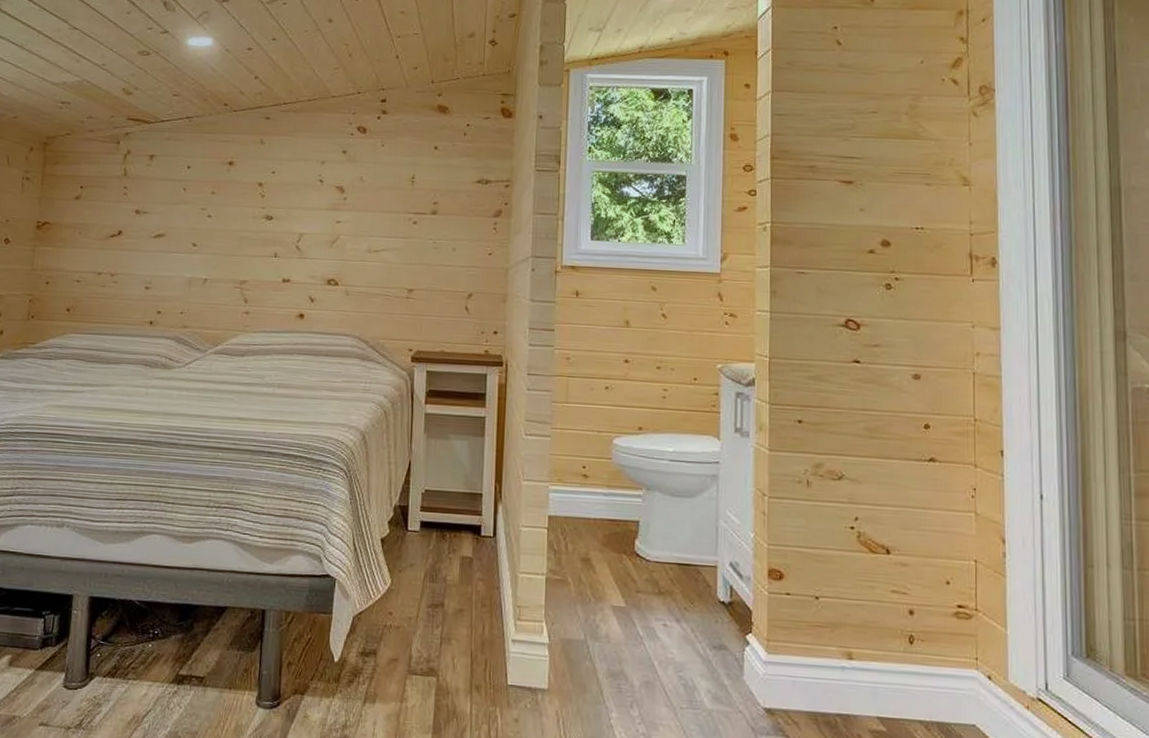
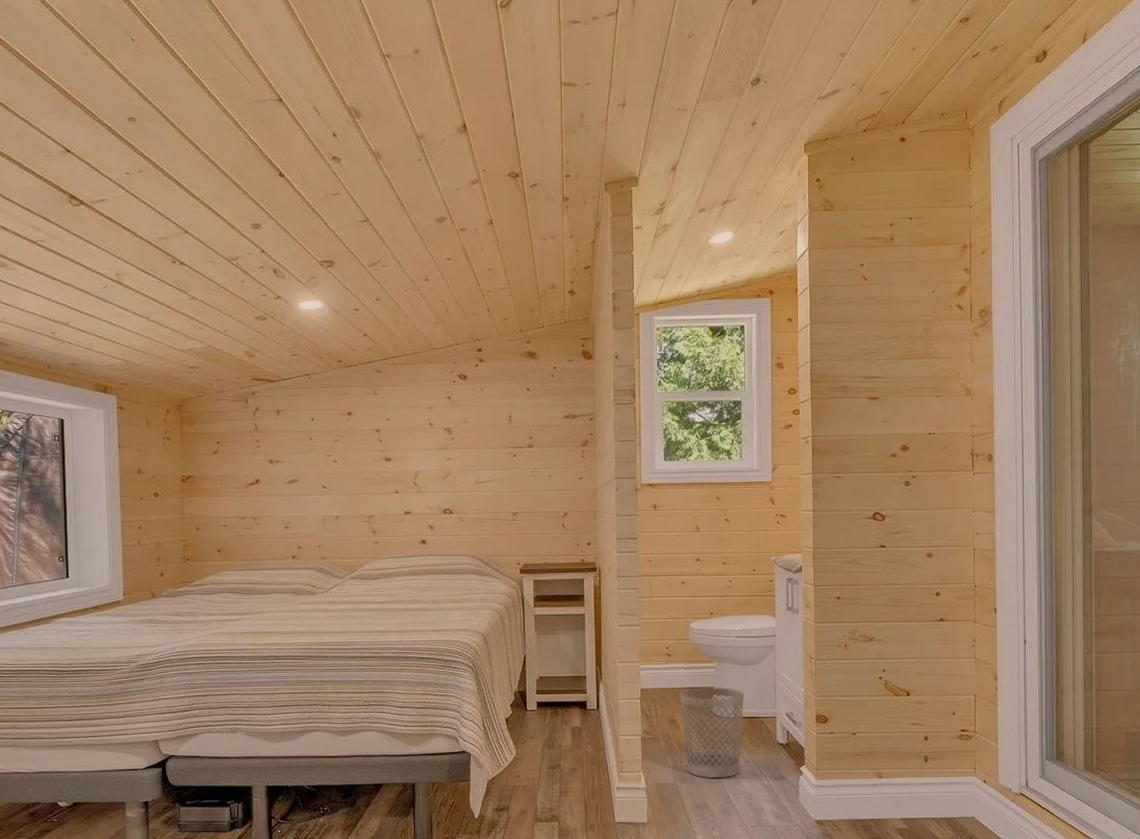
wastebasket: none [596,519,678,640] -> present [679,686,745,778]

